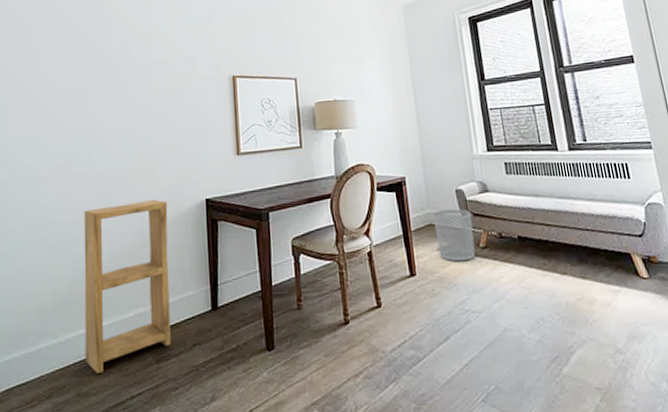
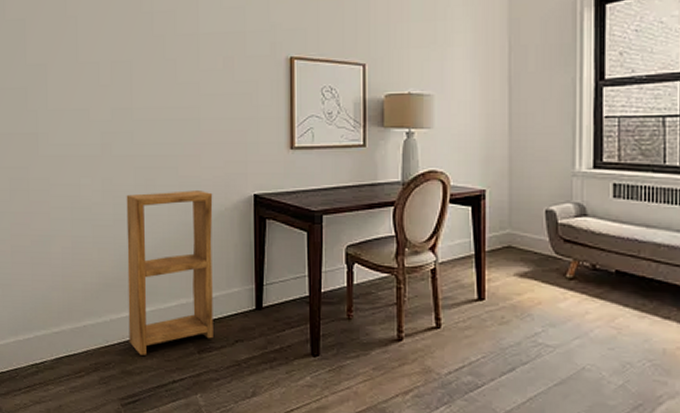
waste bin: present [432,209,476,262] -> none [513,232,562,291]

